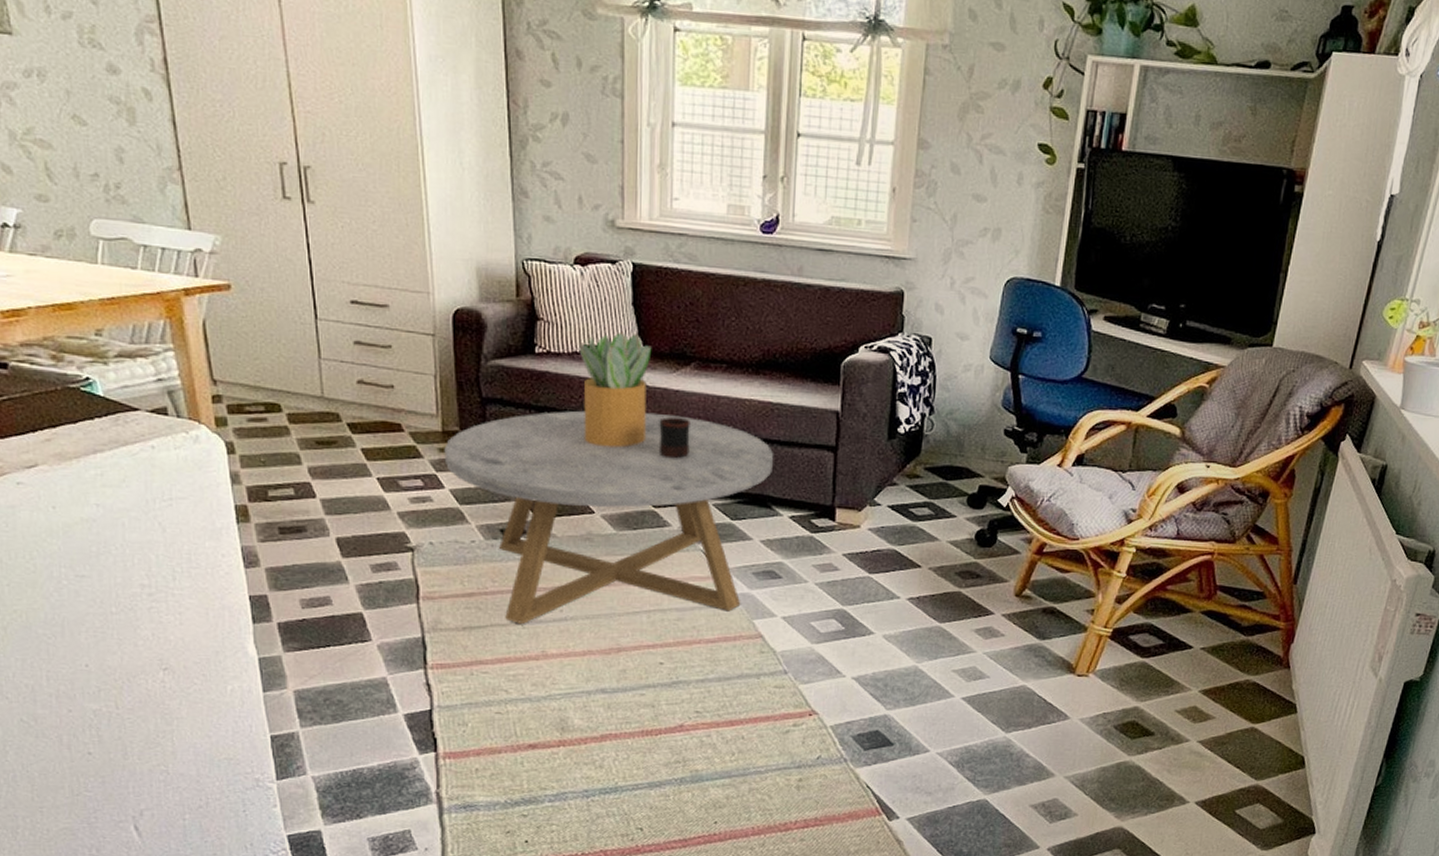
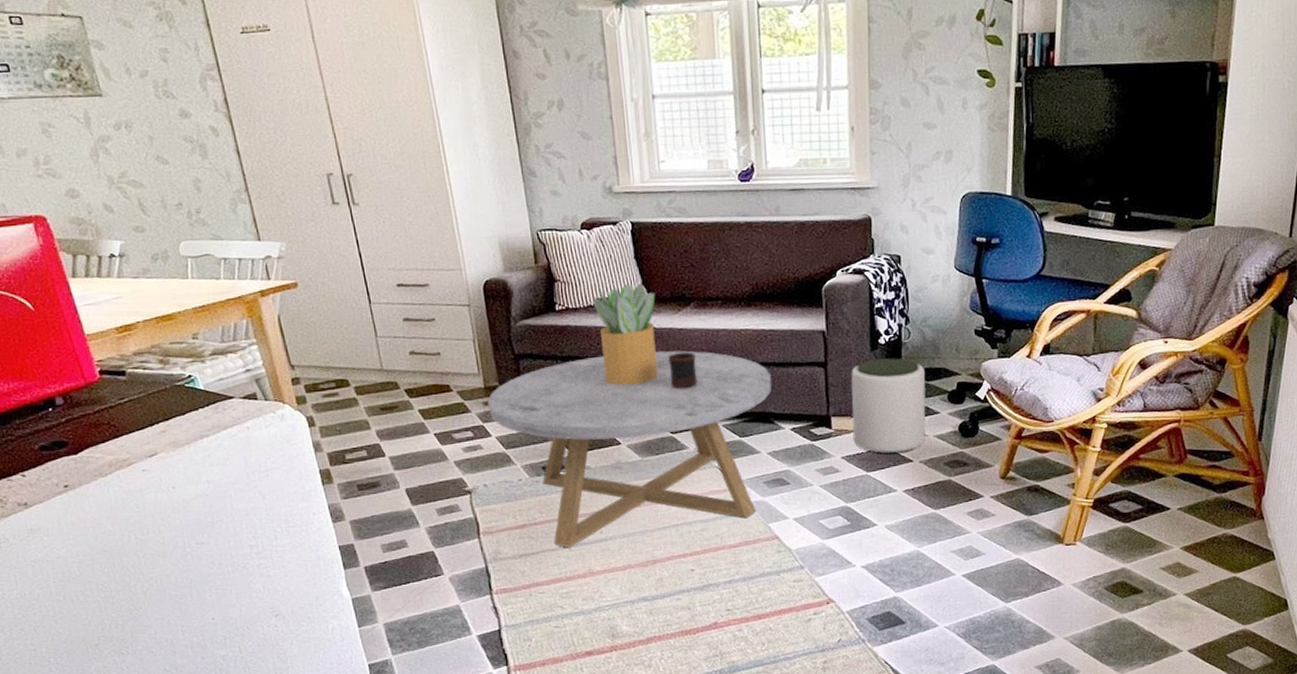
plant pot: none [858,449,946,557] -> present [851,358,926,454]

